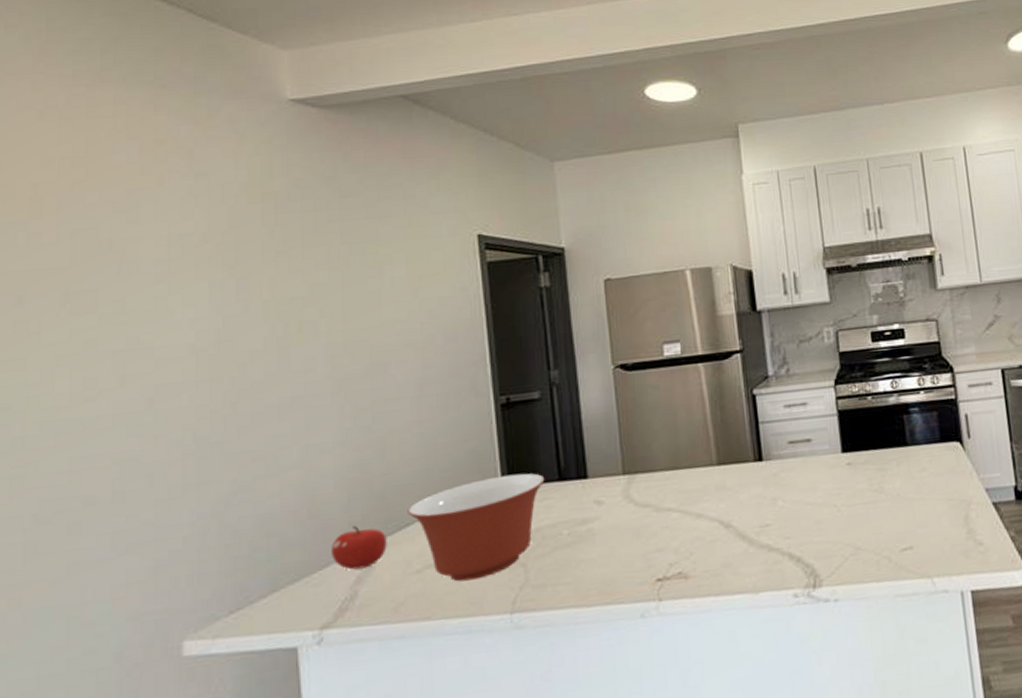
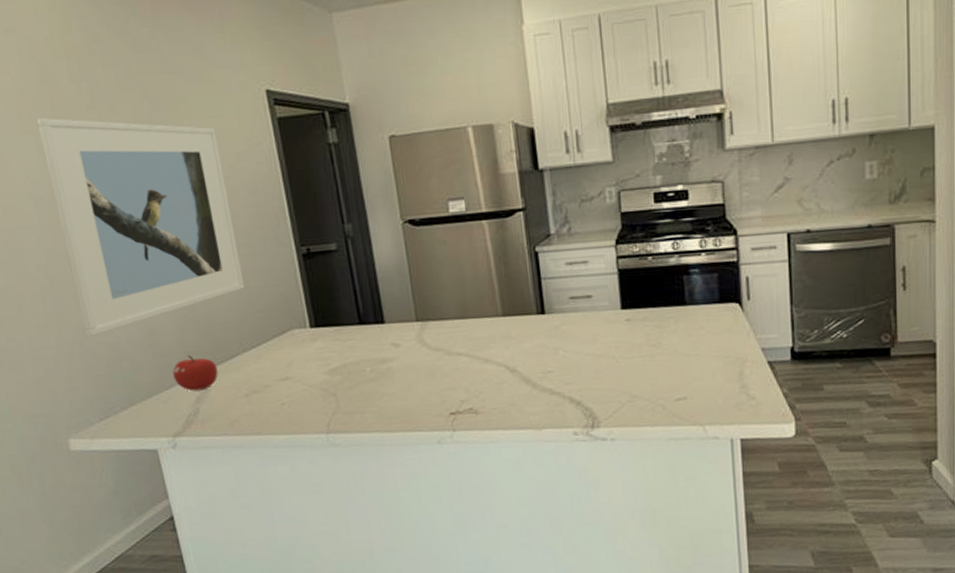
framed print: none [215,263,431,509] -> present [36,117,245,336]
mixing bowl: present [407,473,545,582] -> none [231,316,347,406]

